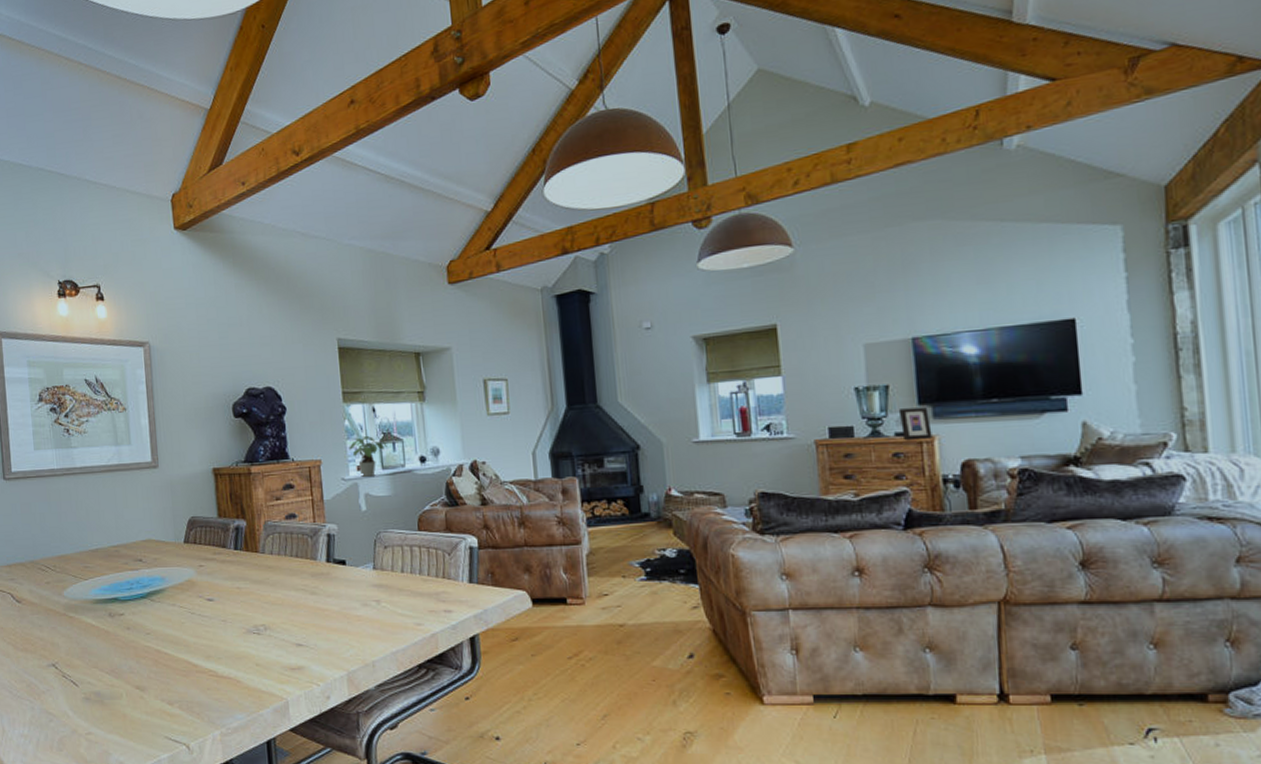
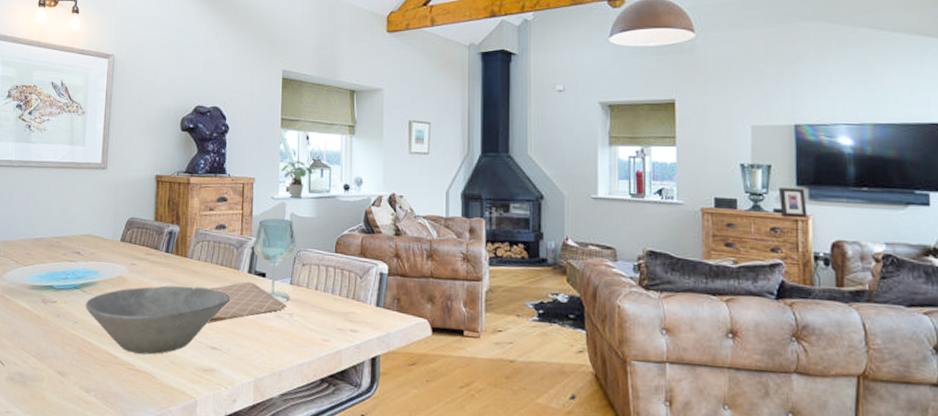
bowl: none [155,582,311,659] -> present [85,285,231,355]
placemat: none [287,571,372,621] -> present [207,282,286,325]
wine glass: none [328,501,375,590] -> present [253,218,296,303]

